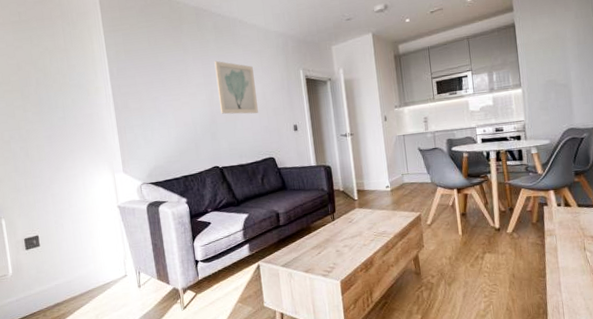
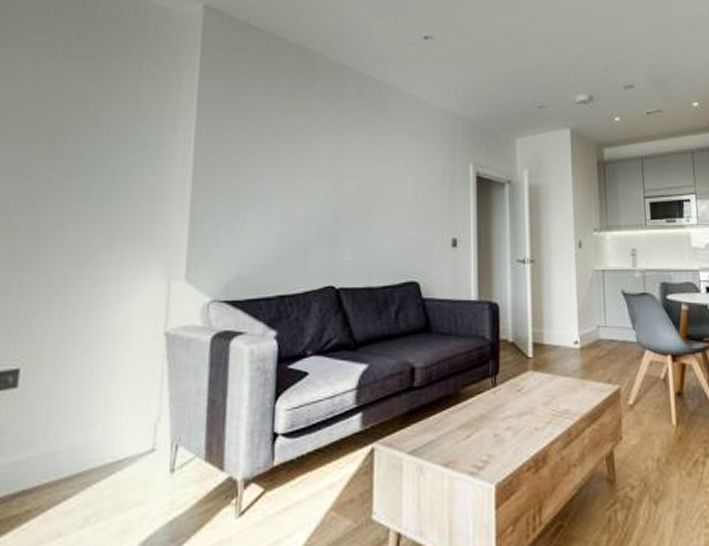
wall art: present [214,60,258,114] -> none [349,136,405,215]

